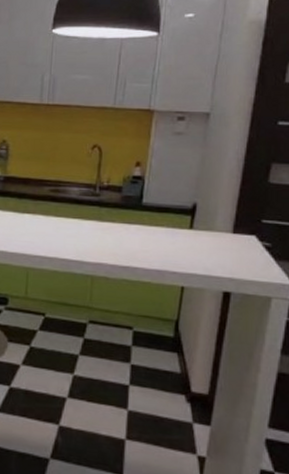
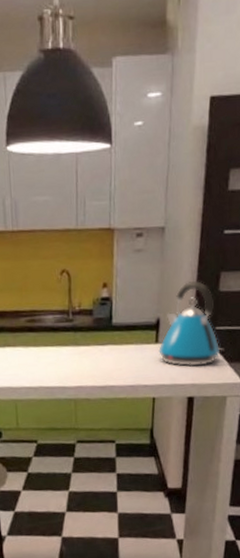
kettle: none [192,168,266,260] -> present [158,280,220,367]

